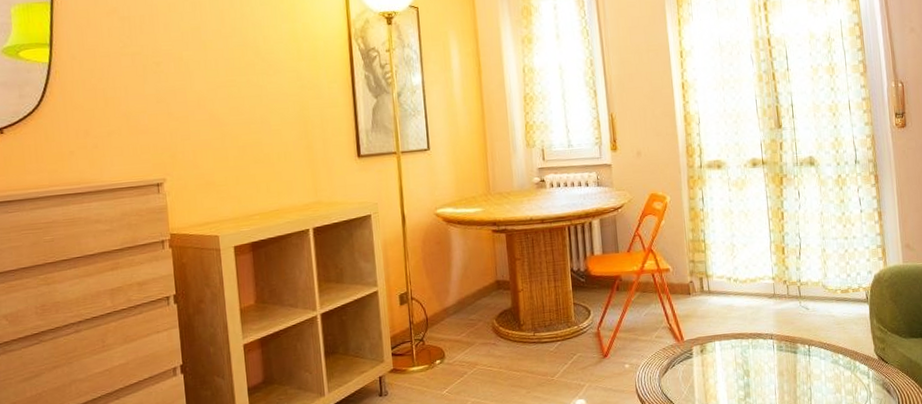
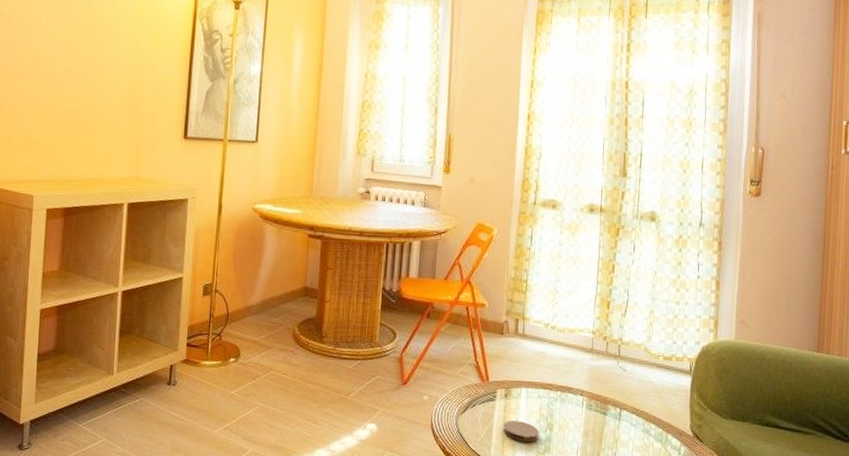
coaster: none [704,372,737,392] -> present [503,421,538,442]

